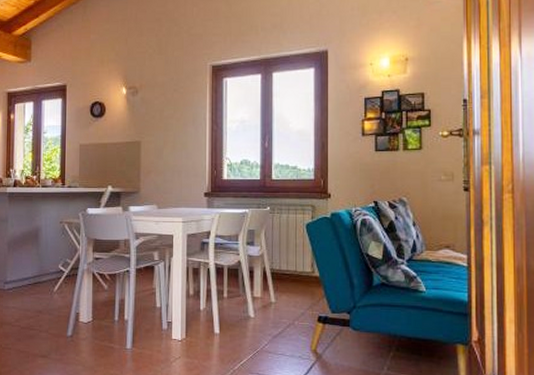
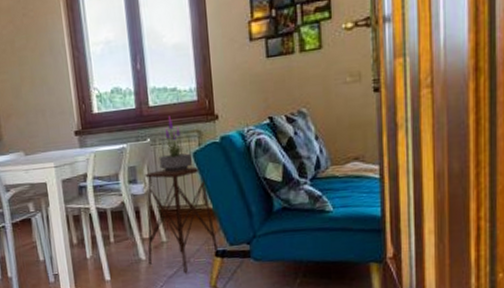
side table: none [257,236,322,334] -> present [145,166,219,272]
potted plant: none [276,189,304,239] -> present [158,115,192,172]

